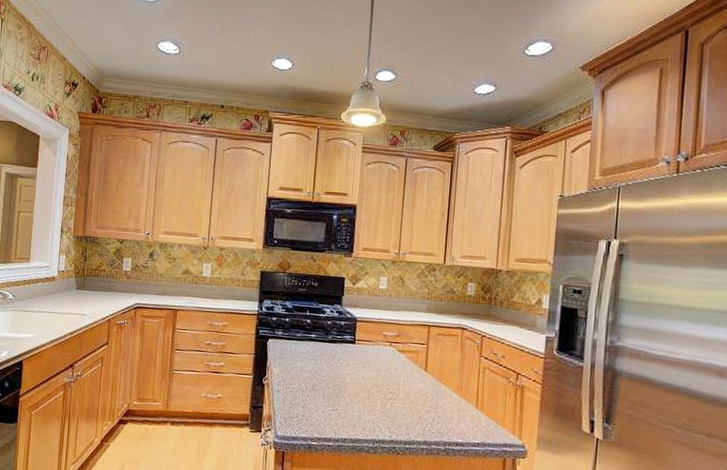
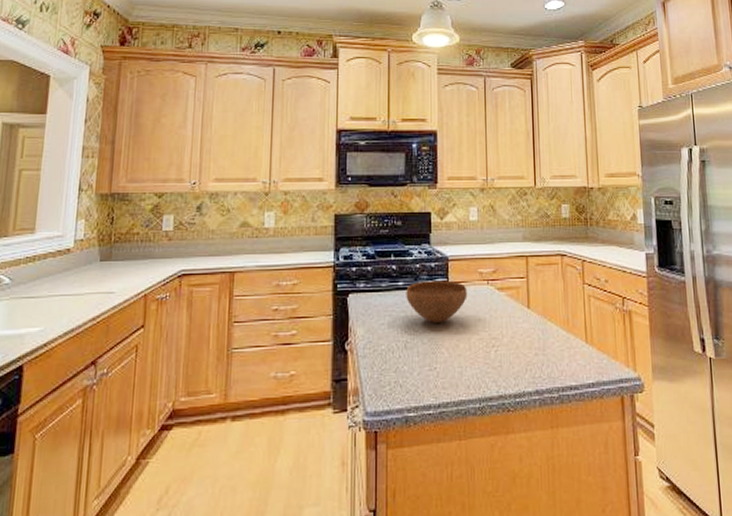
bowl: none [317,336,372,373] -> present [406,280,468,323]

